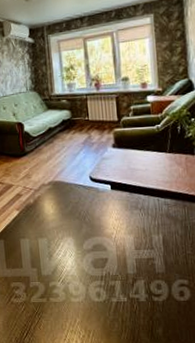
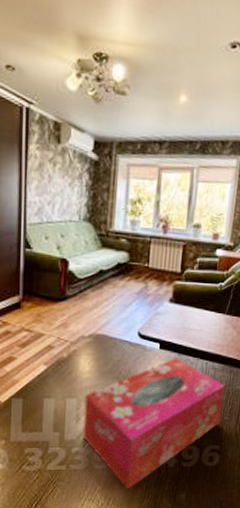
tissue box: none [53,196,184,323] -> present [82,357,225,490]

